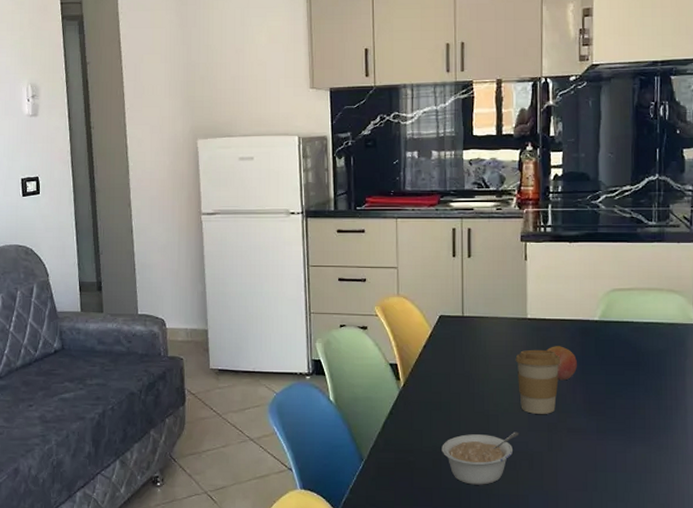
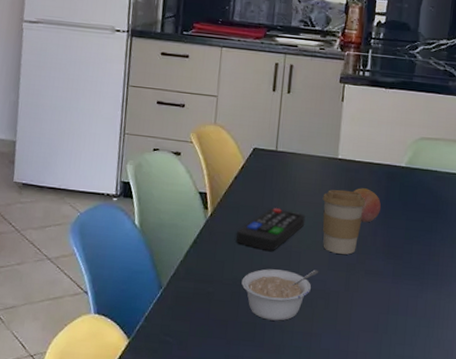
remote control: none [431,372,500,416] -> present [235,207,306,251]

